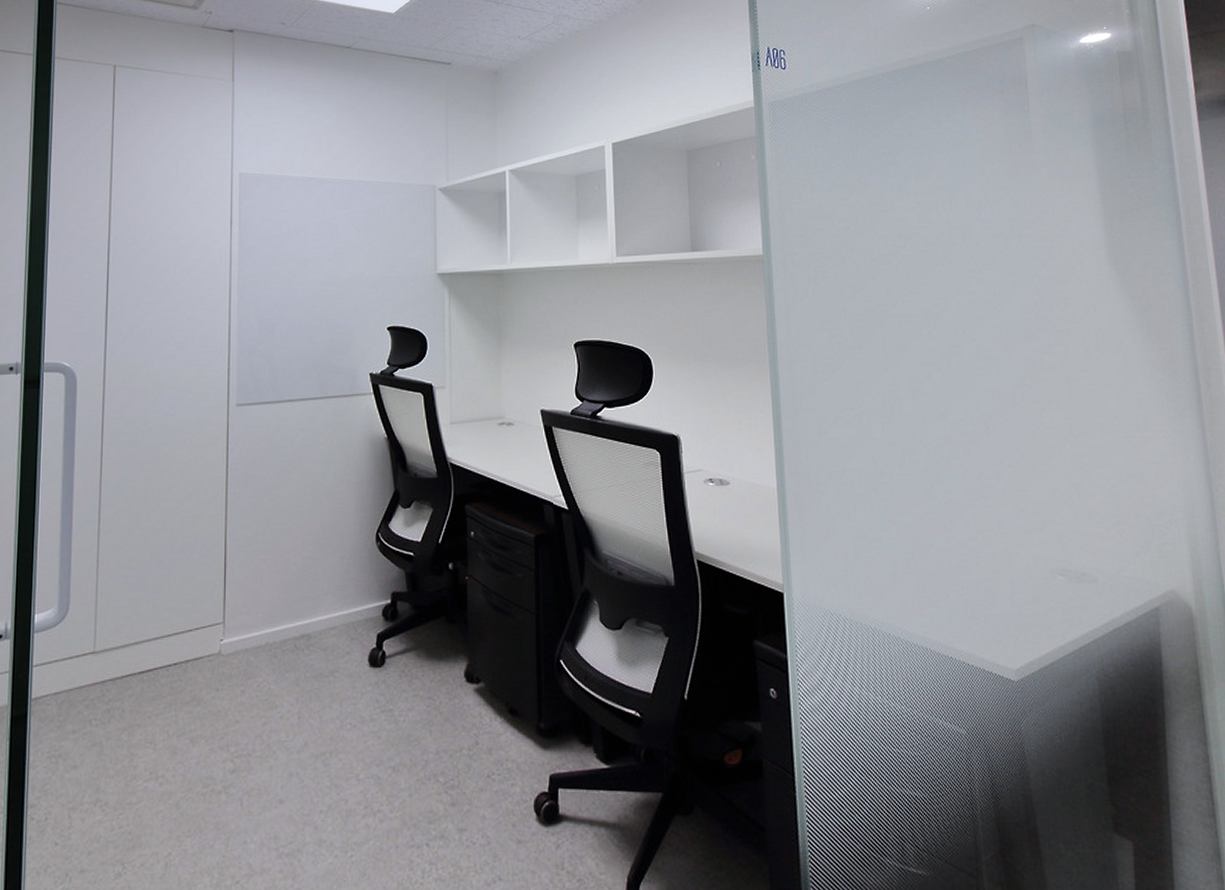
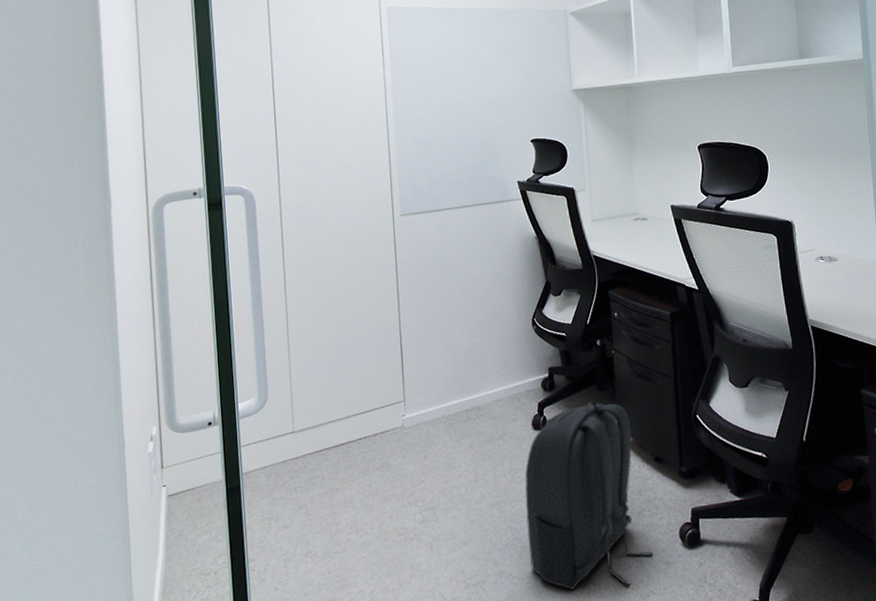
backpack: none [355,637,502,870] -> present [524,402,653,590]

